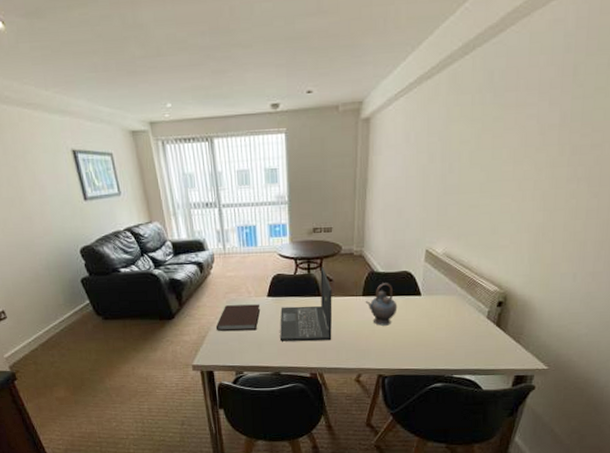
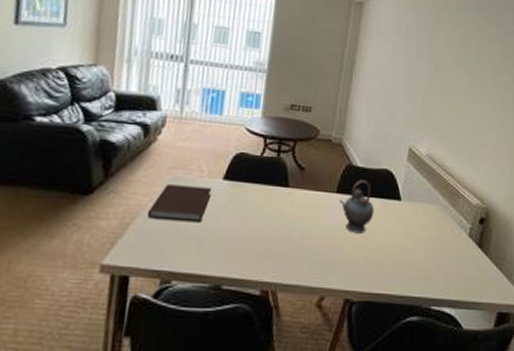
laptop: present [279,267,332,342] -> none [229,151,303,247]

